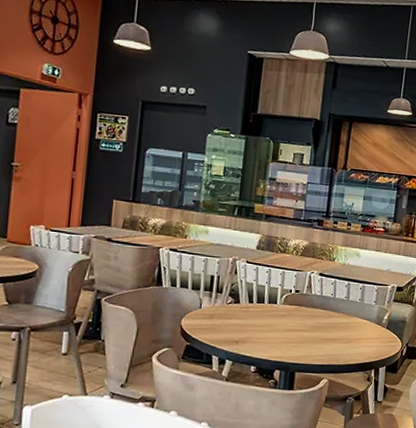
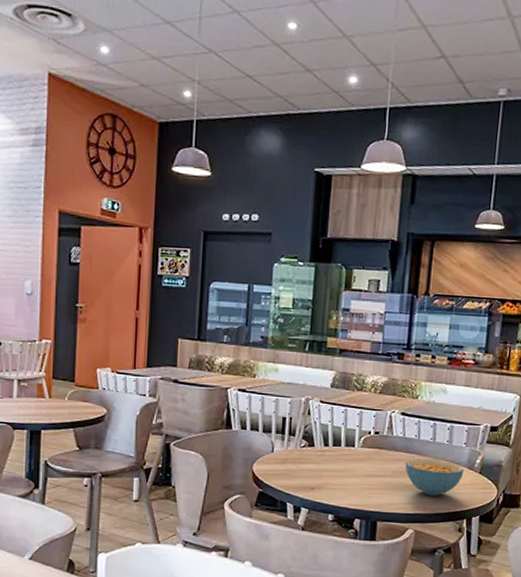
cereal bowl: none [321,315,374,349] -> present [405,459,465,496]

